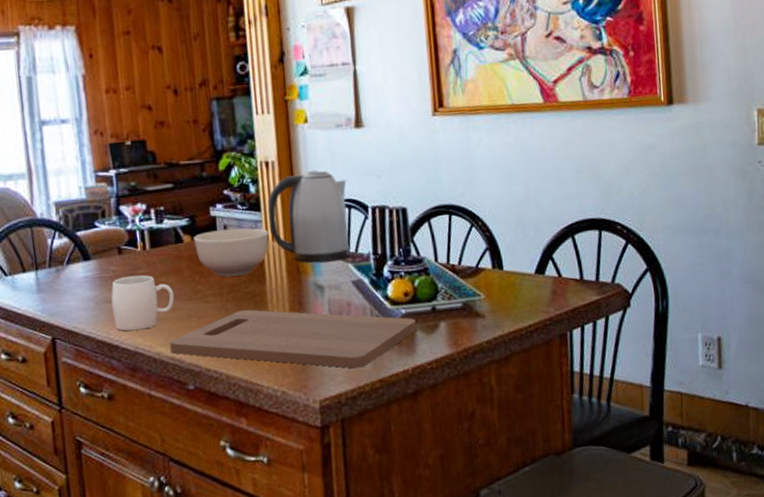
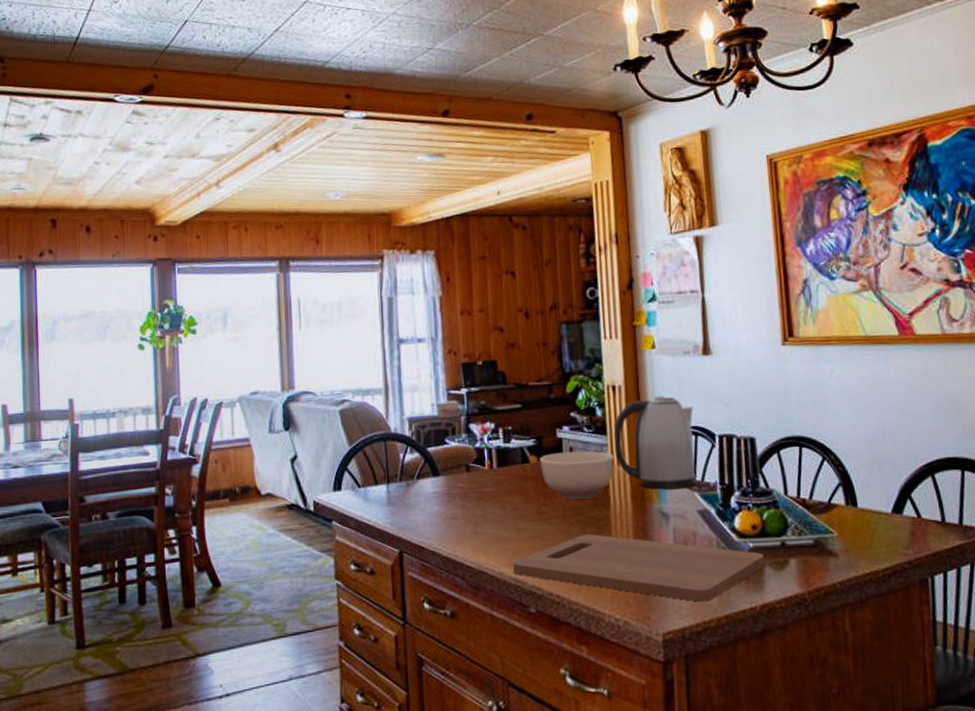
mug: present [111,275,175,332] -> none [457,493,520,549]

